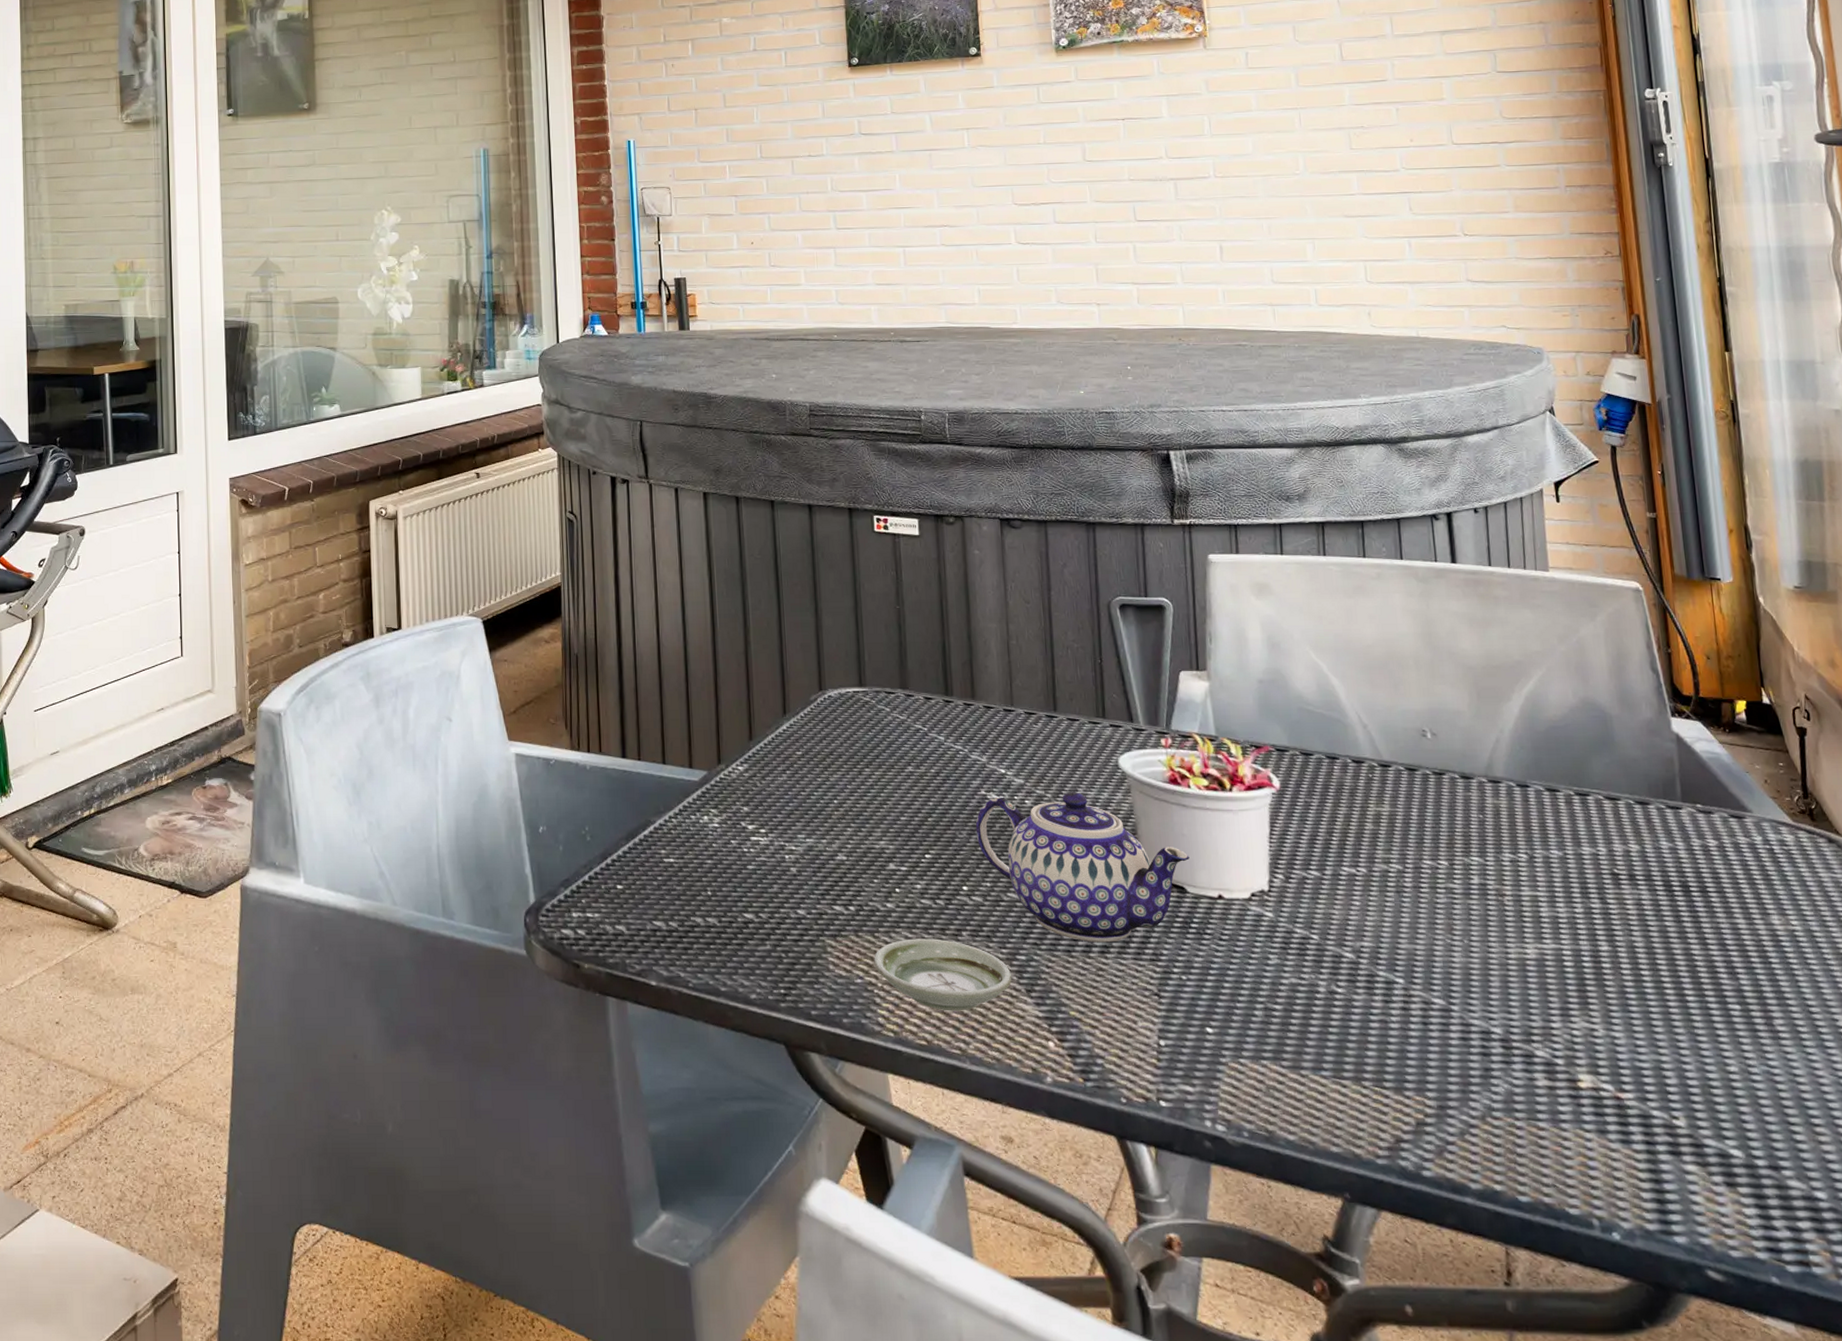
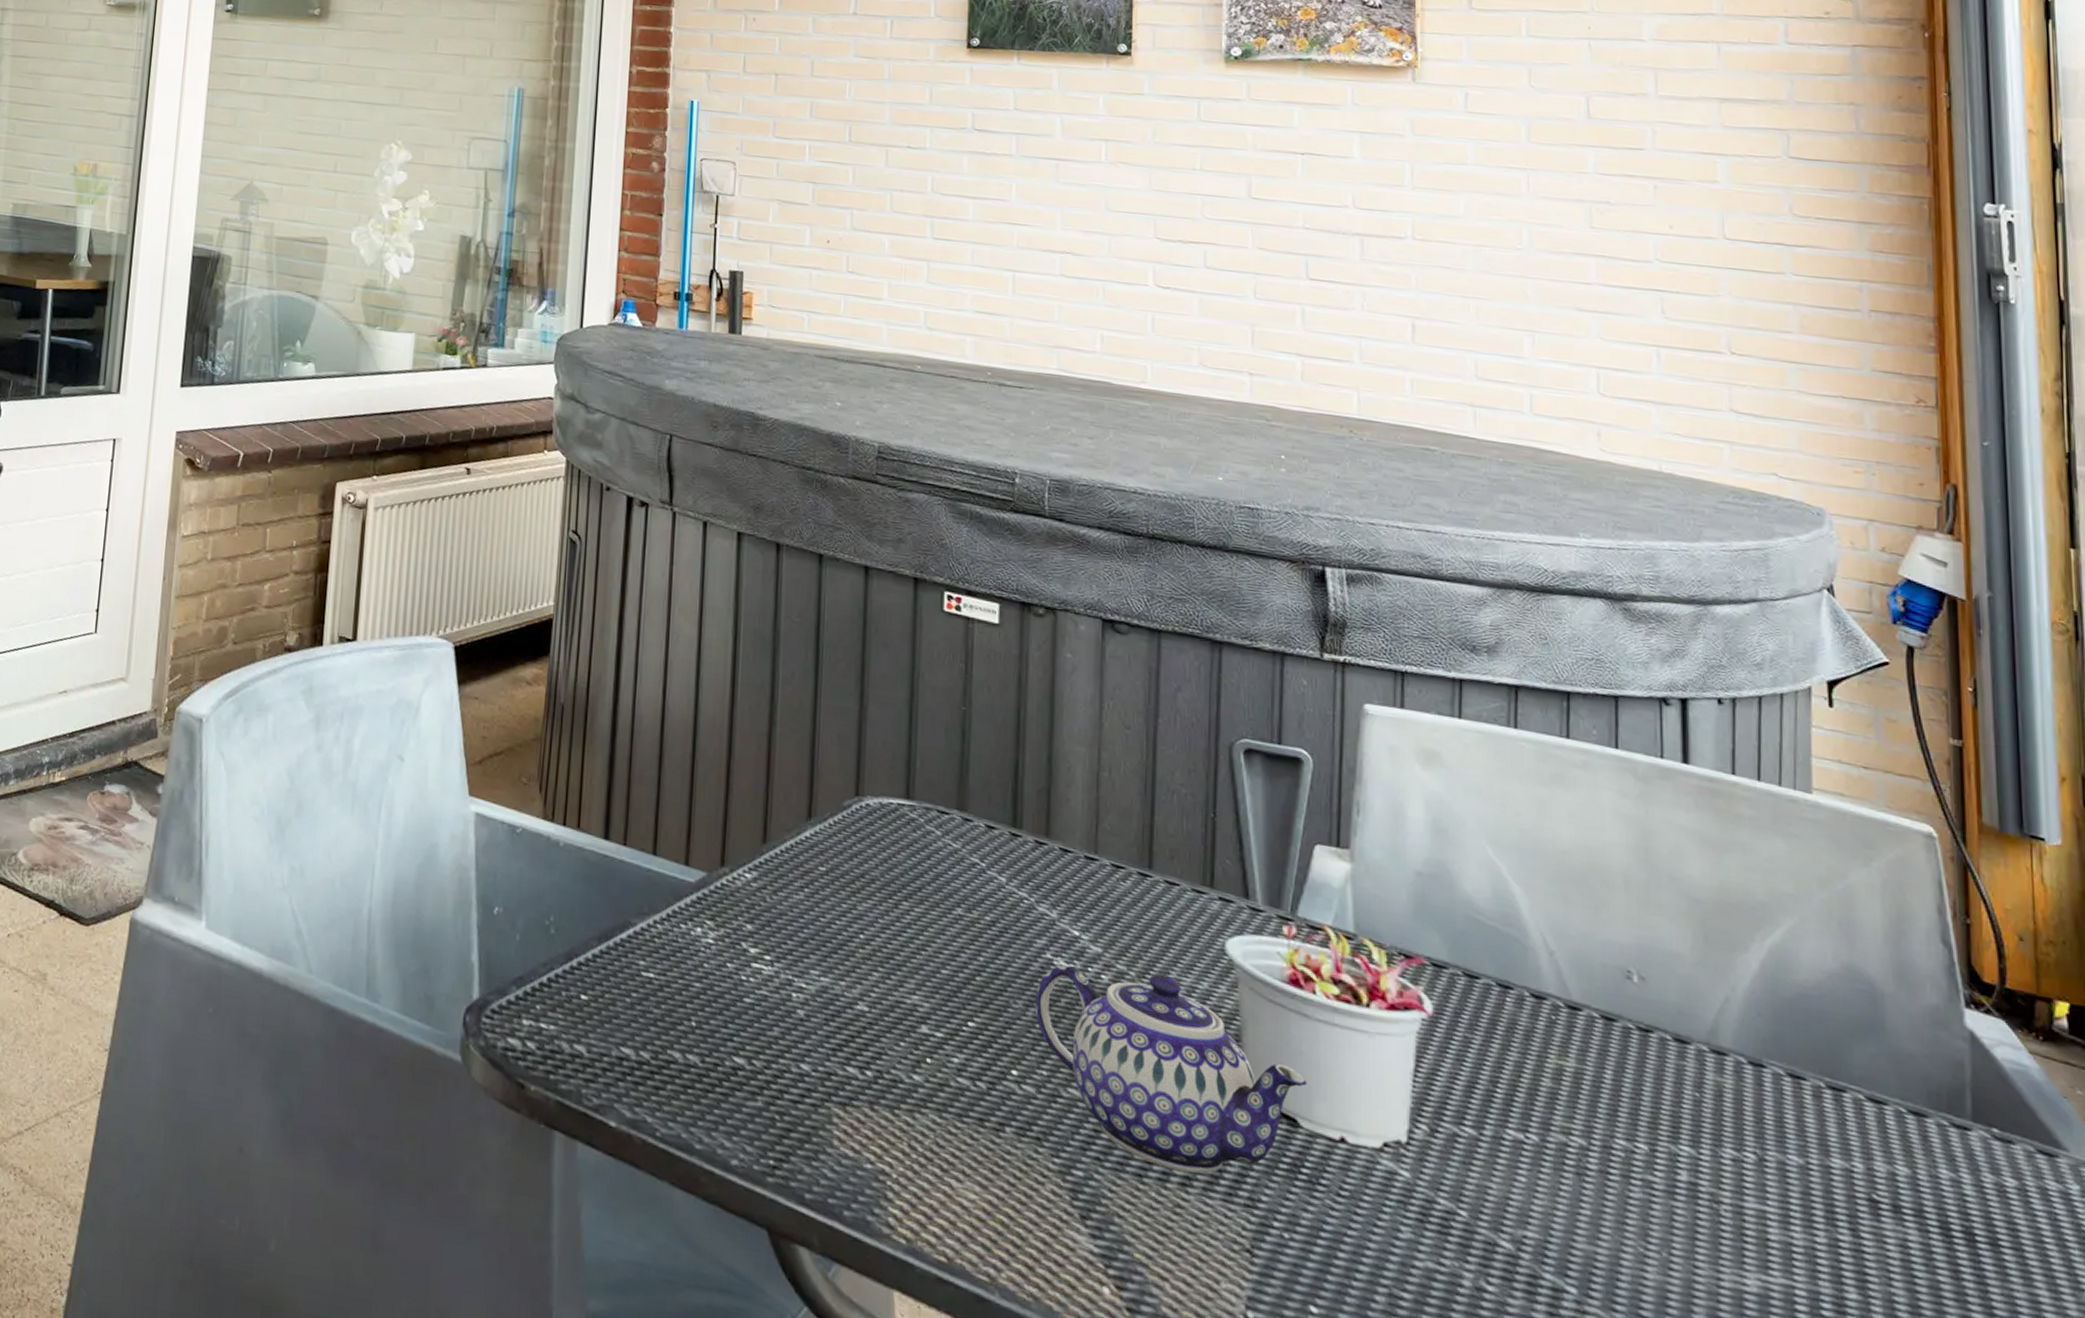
saucer: present [874,938,1012,1011] -> none [890,1124,1063,1228]

